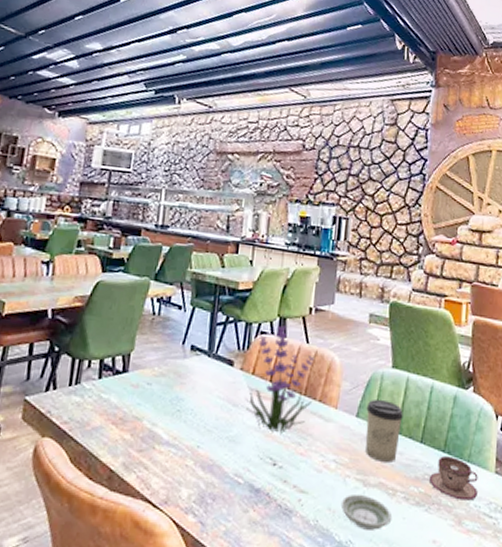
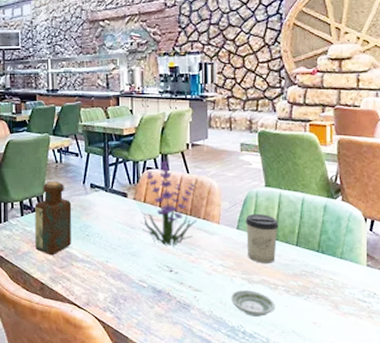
bottle: none [110,336,165,434] -> present [35,180,72,256]
teacup: present [428,455,478,501] -> none [306,254,351,290]

